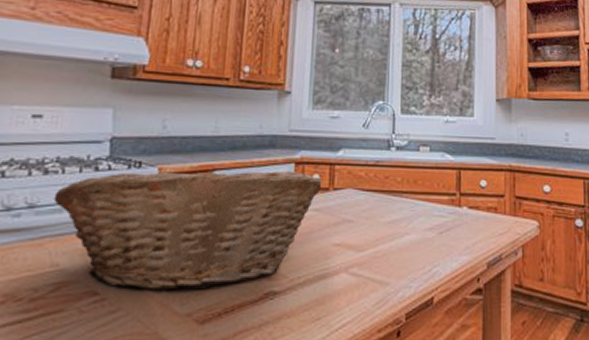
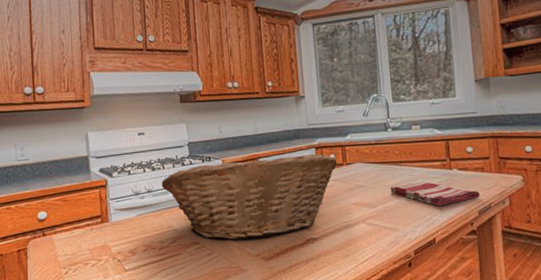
dish towel: none [385,221,490,255] -> present [390,182,480,207]

